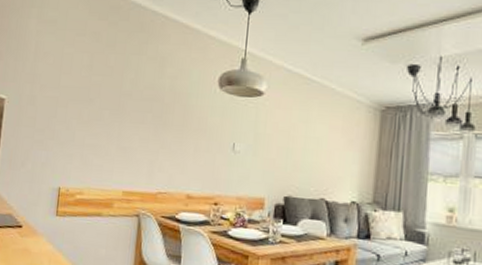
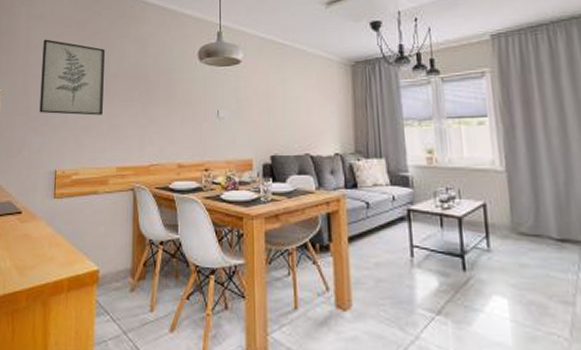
wall art: none [46,47,119,135] -> present [39,39,105,116]

